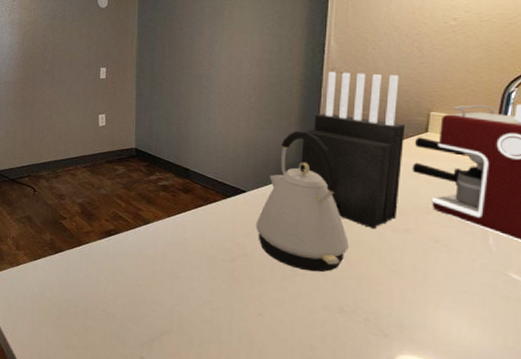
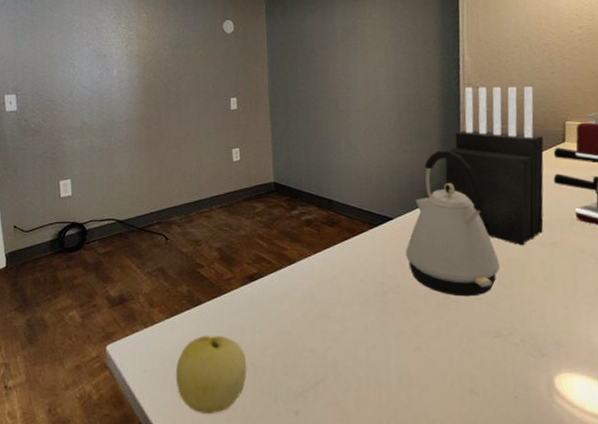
apple: none [35,279,100,350] -> present [175,335,247,415]

